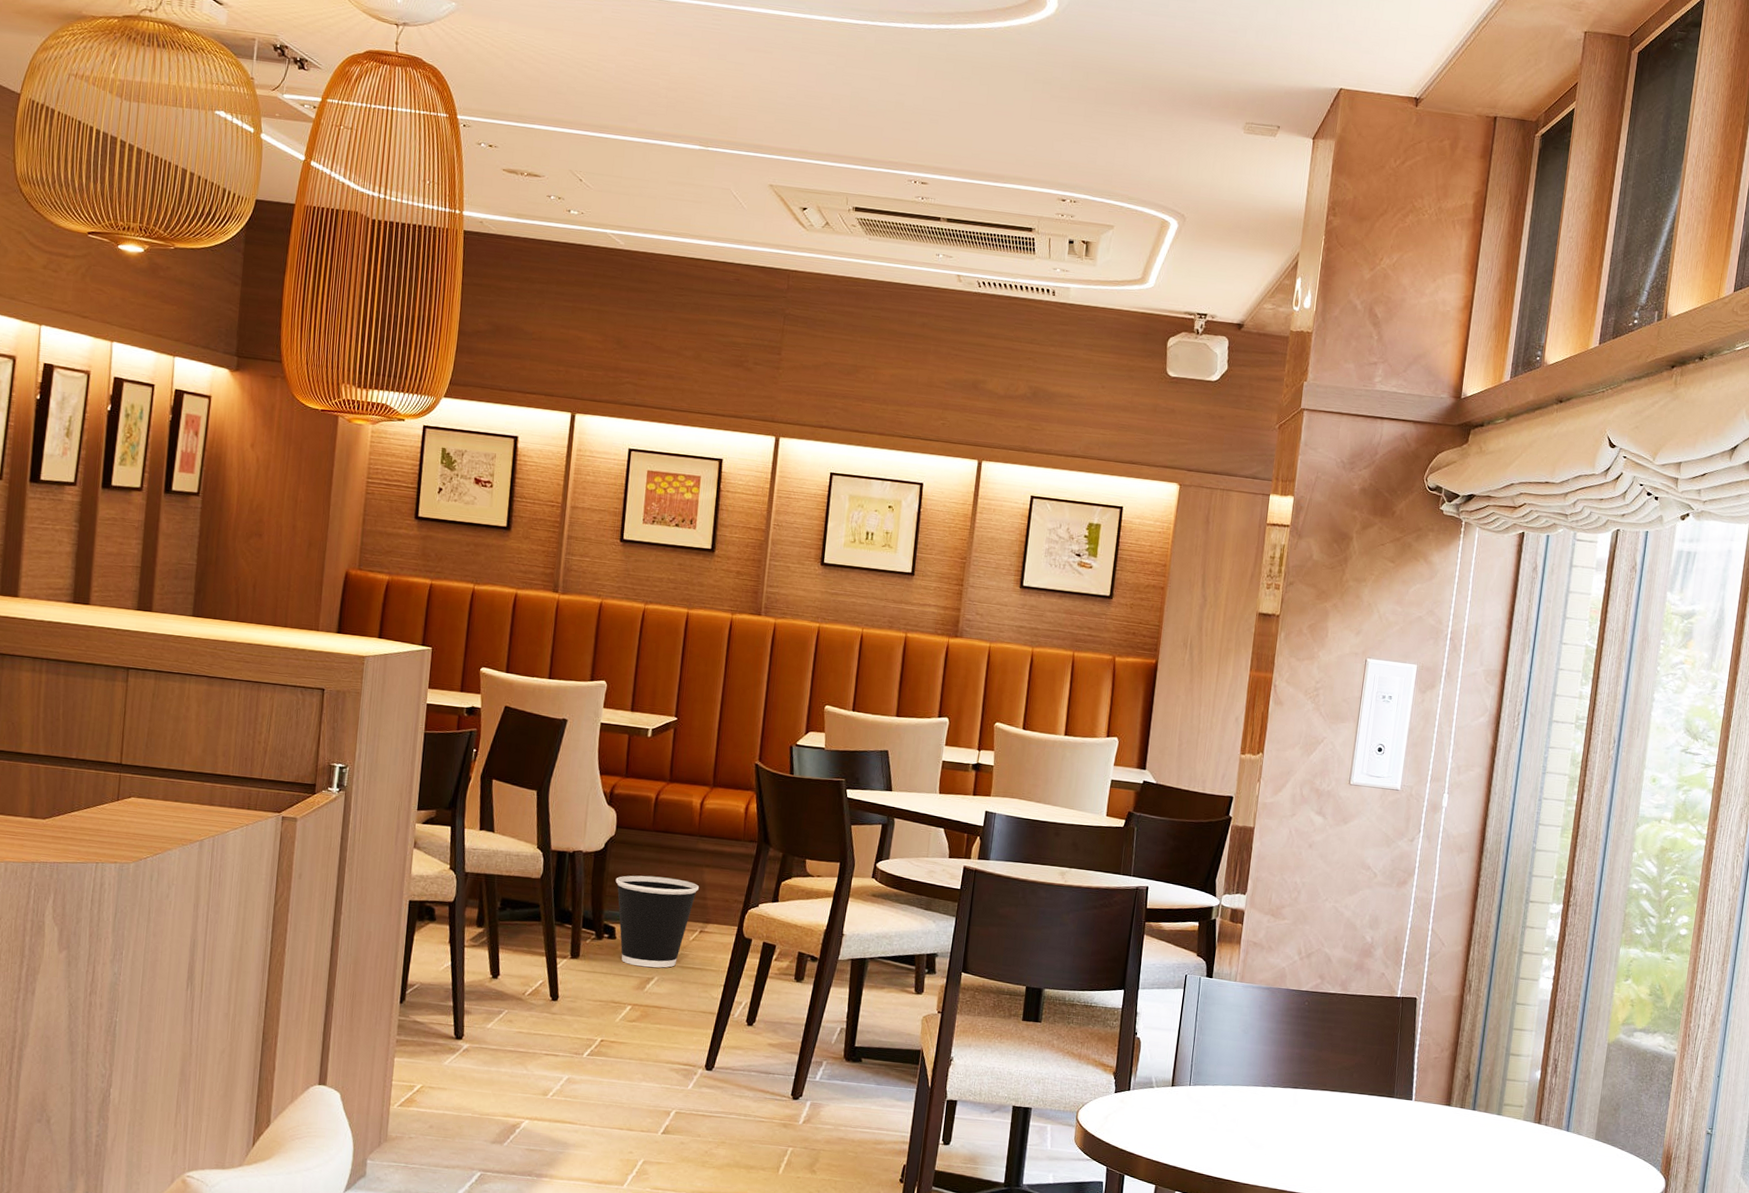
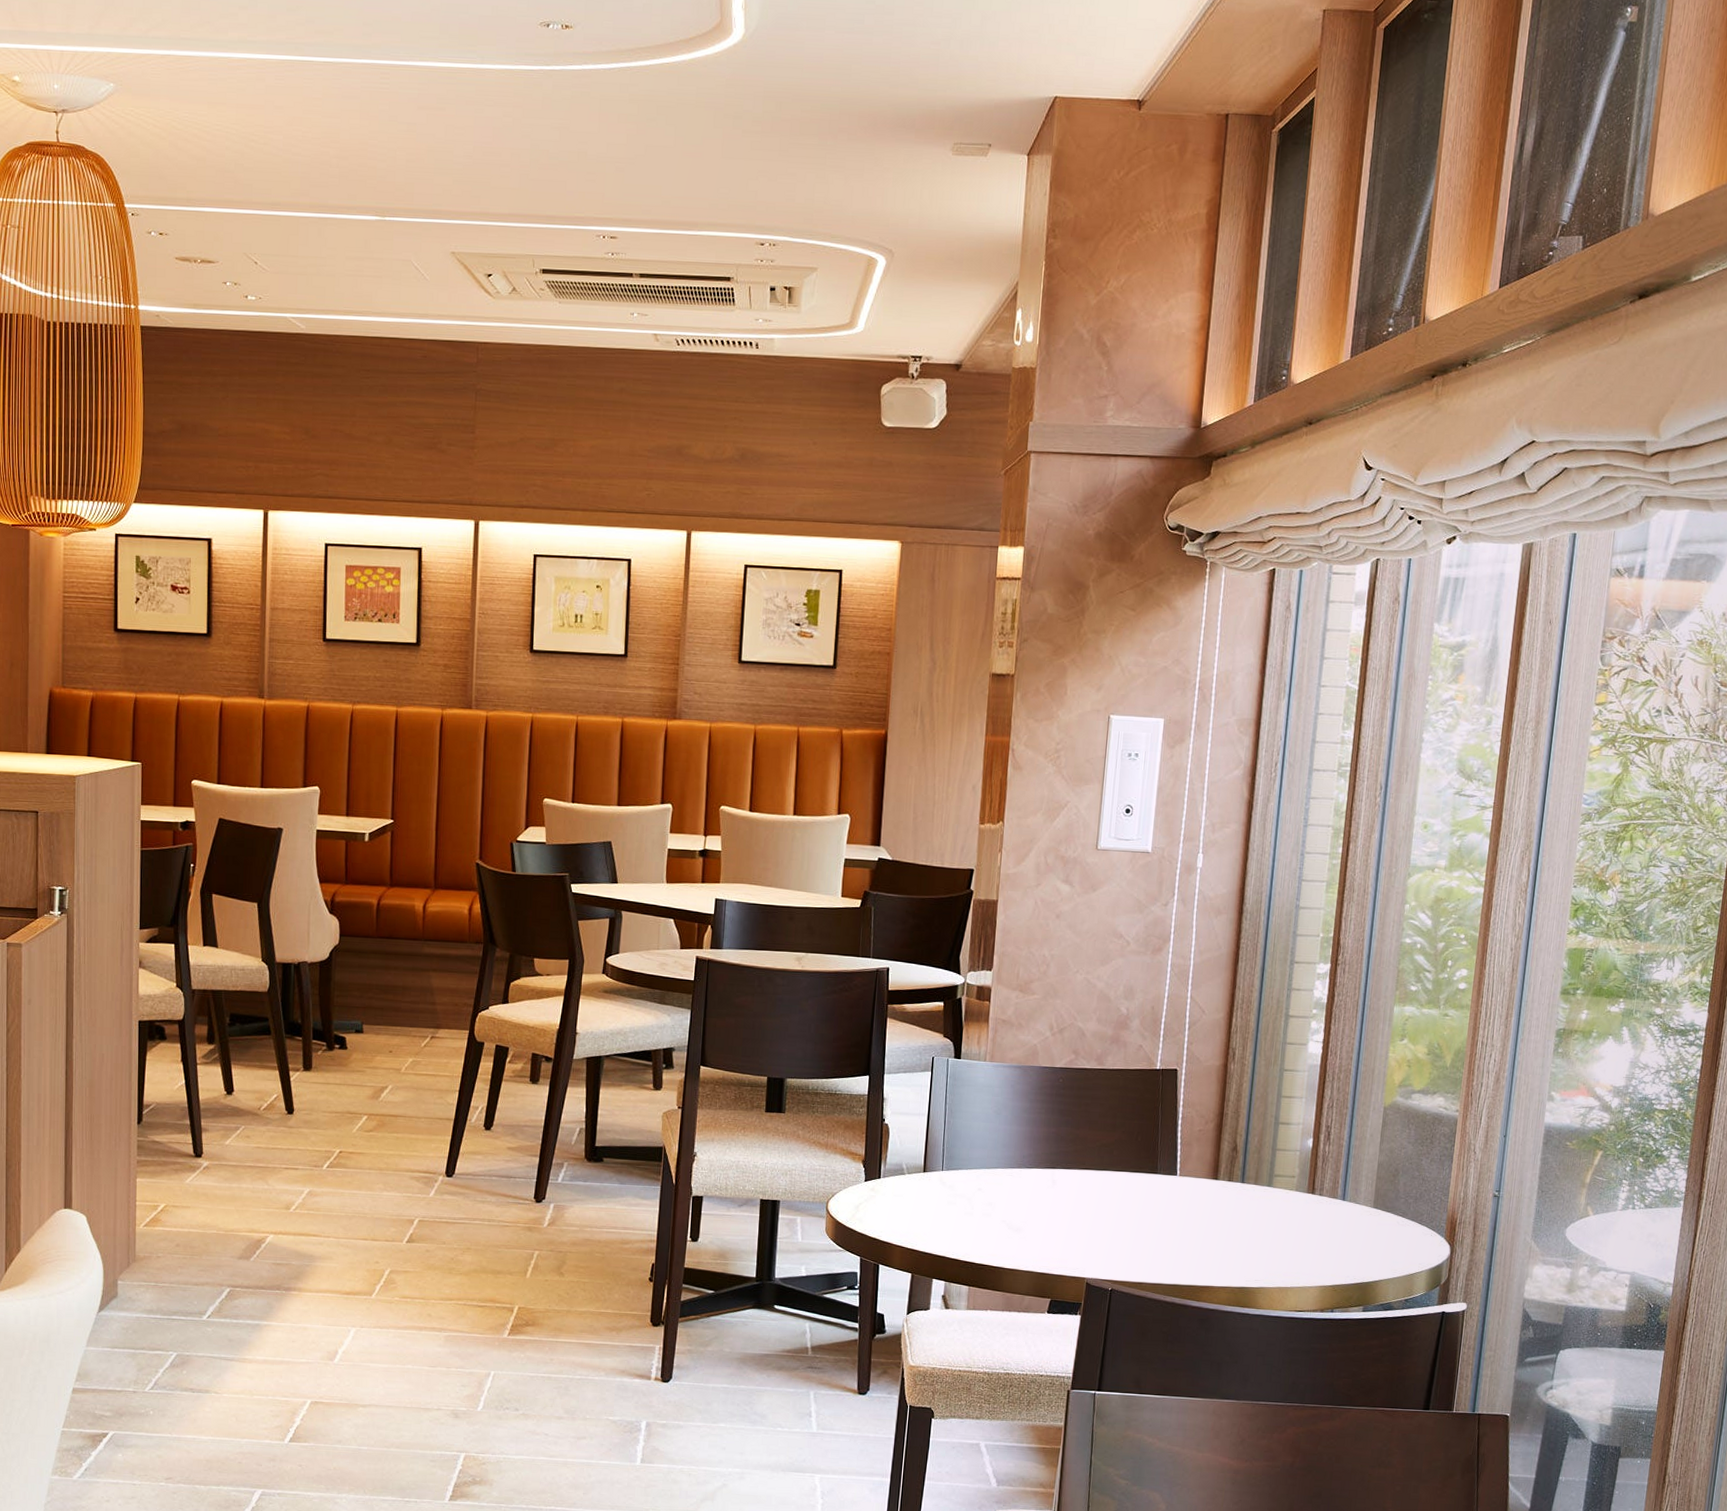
wastebasket: present [615,875,699,968] -> none [342,983,427,1077]

